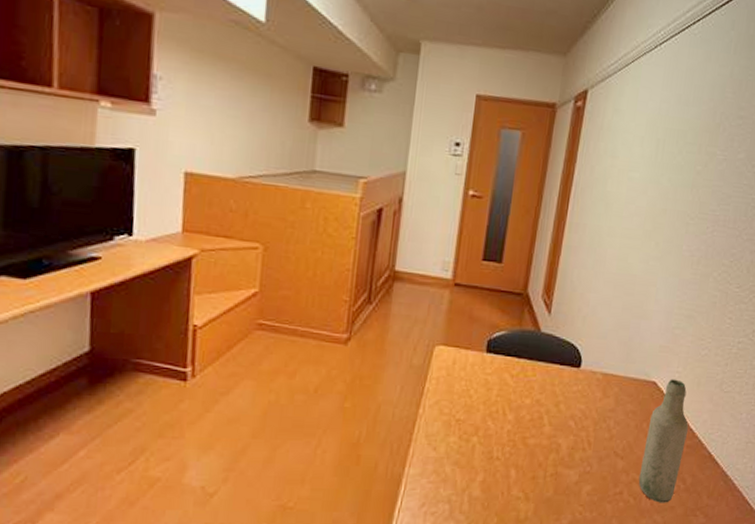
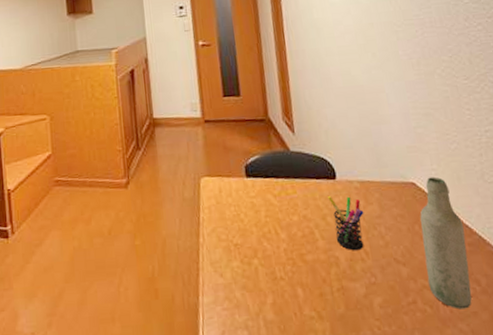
pen holder: none [563,384,599,440] -> present [328,196,364,251]

